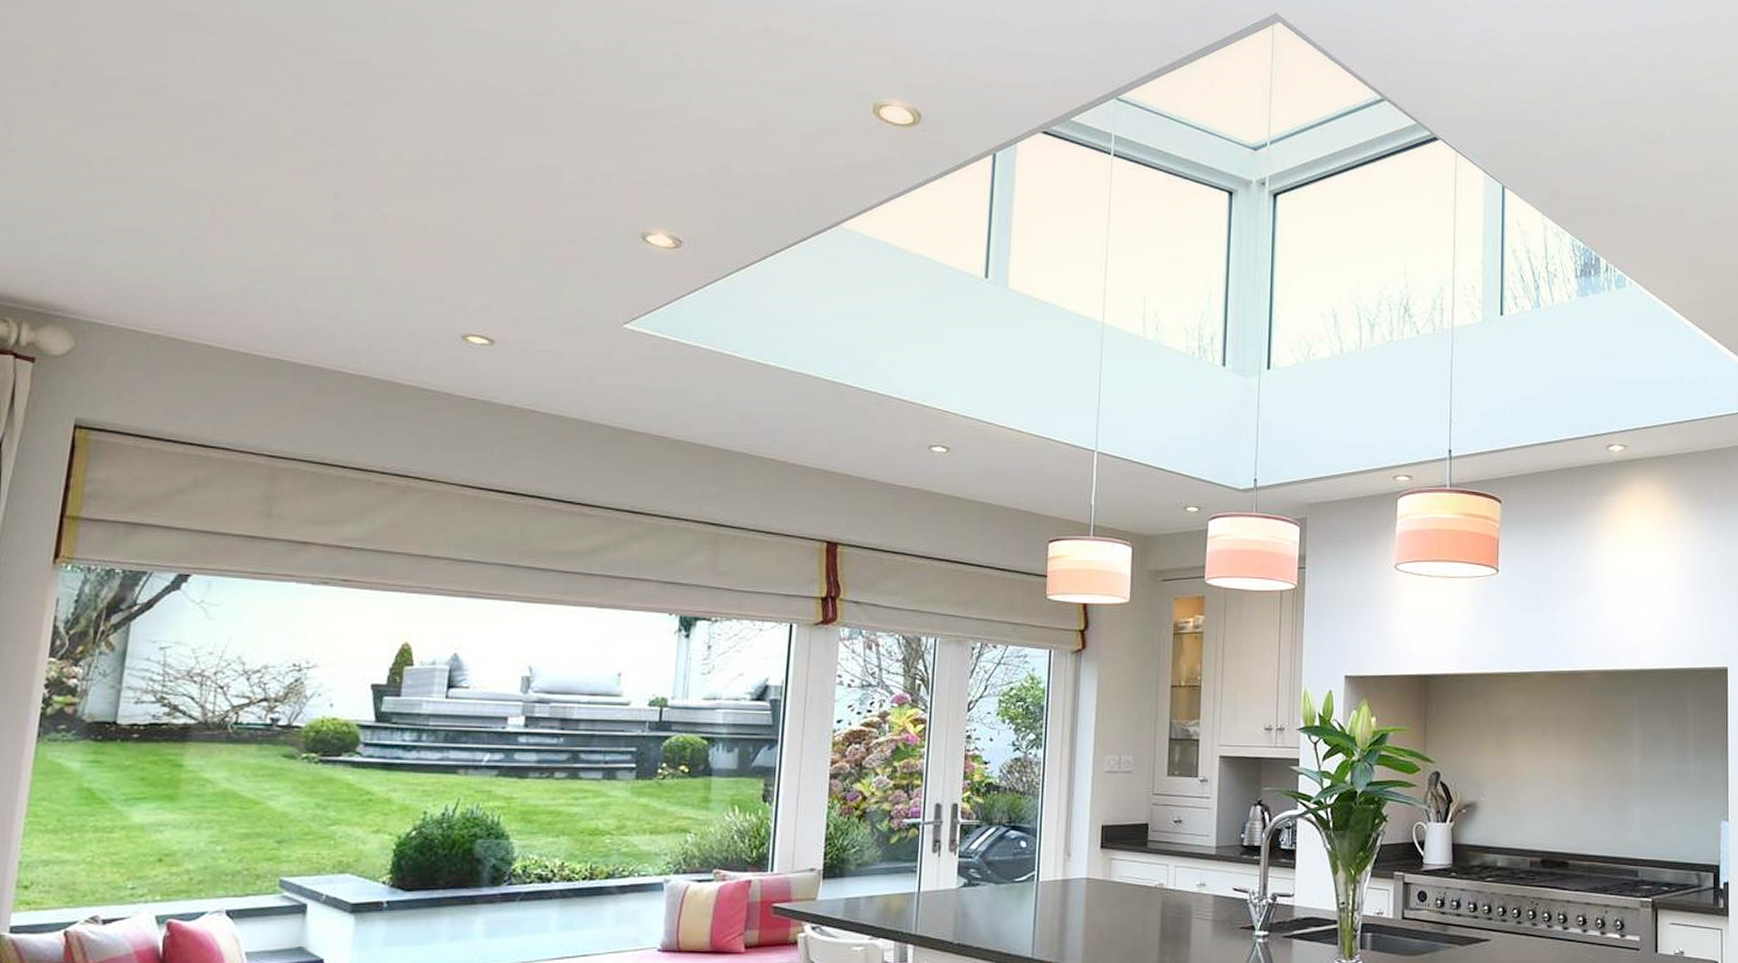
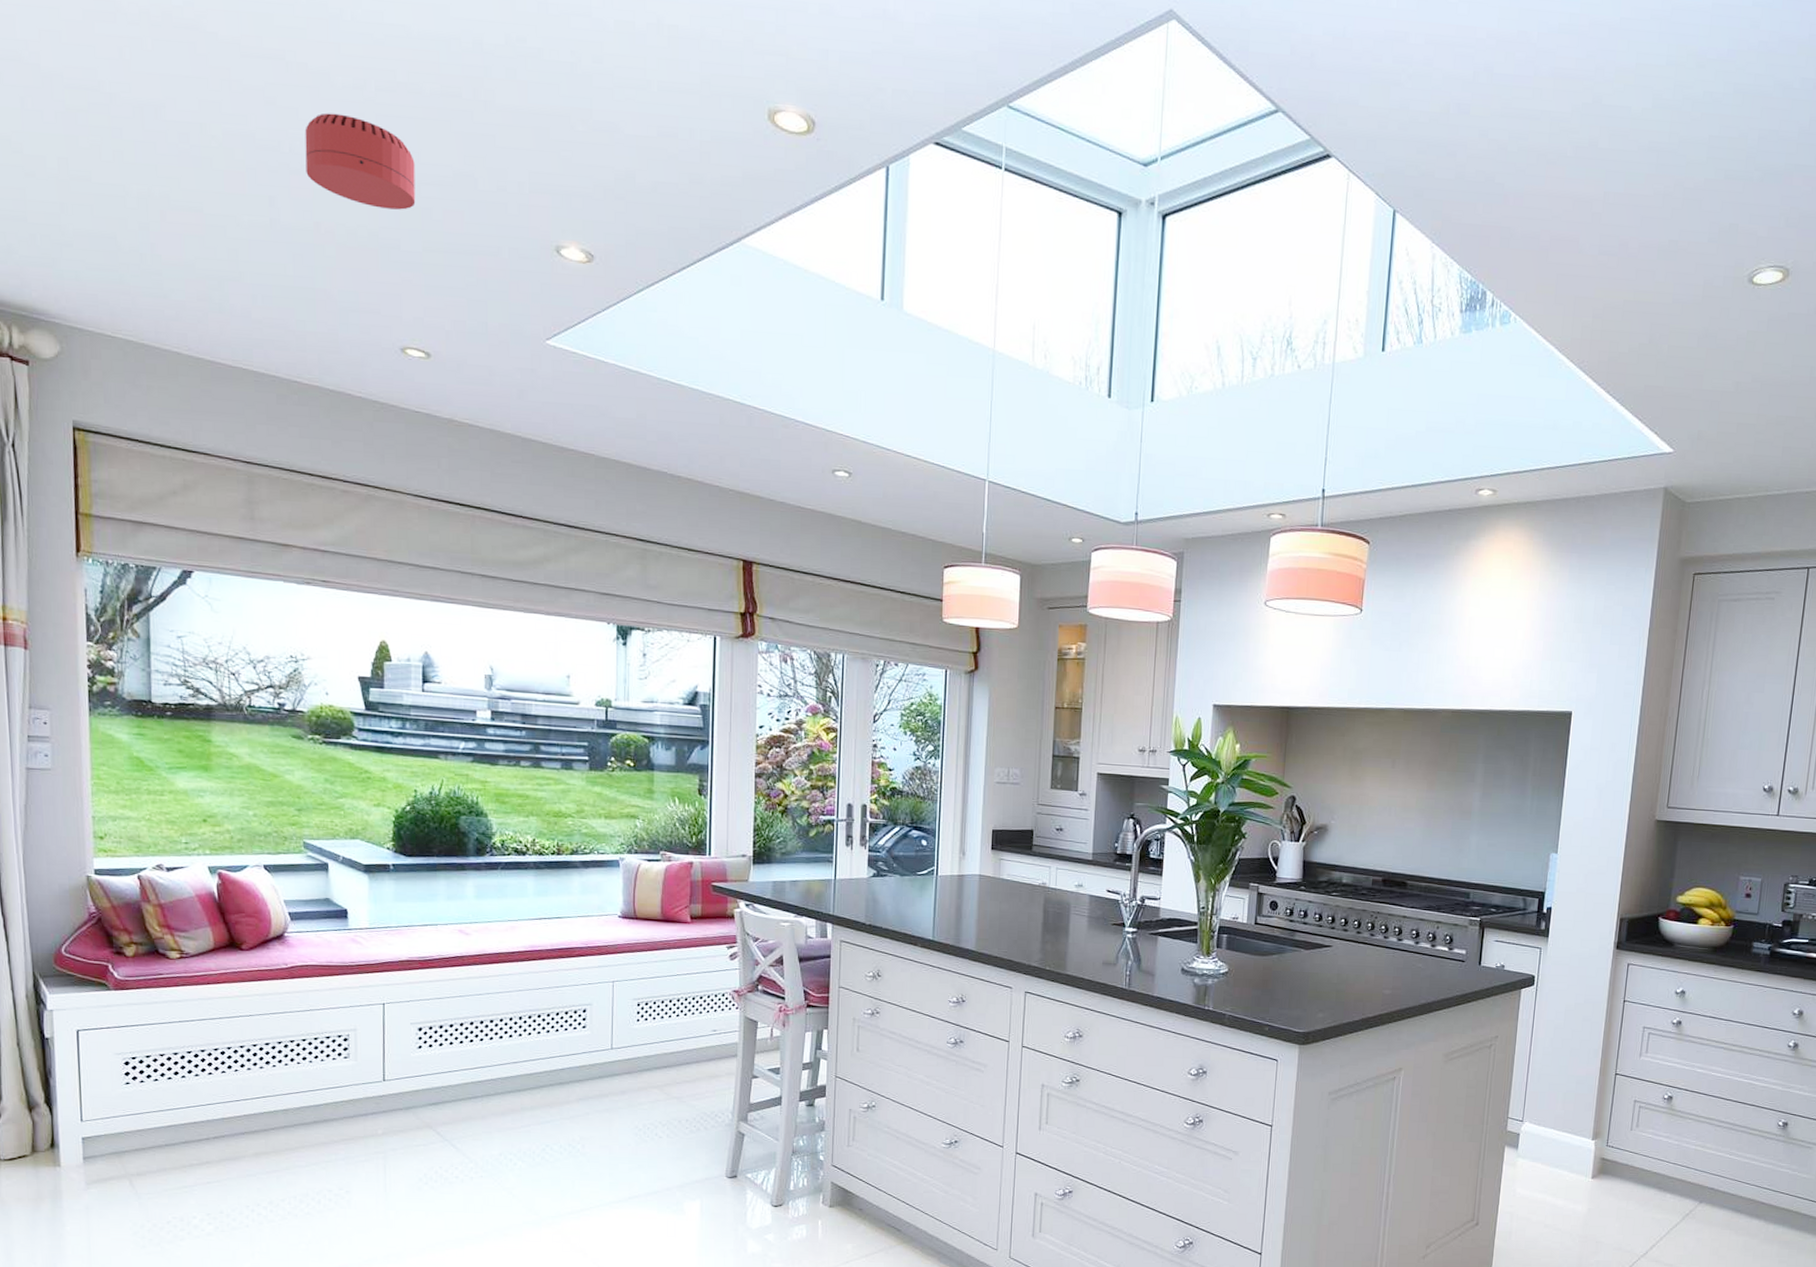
smoke detector: none [378,112,498,202] -> present [305,113,416,210]

